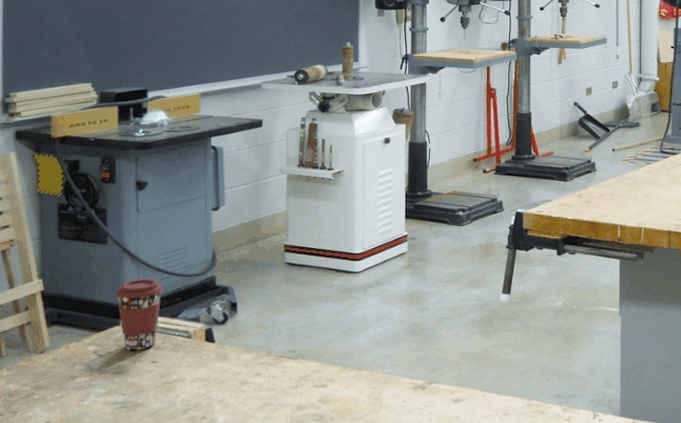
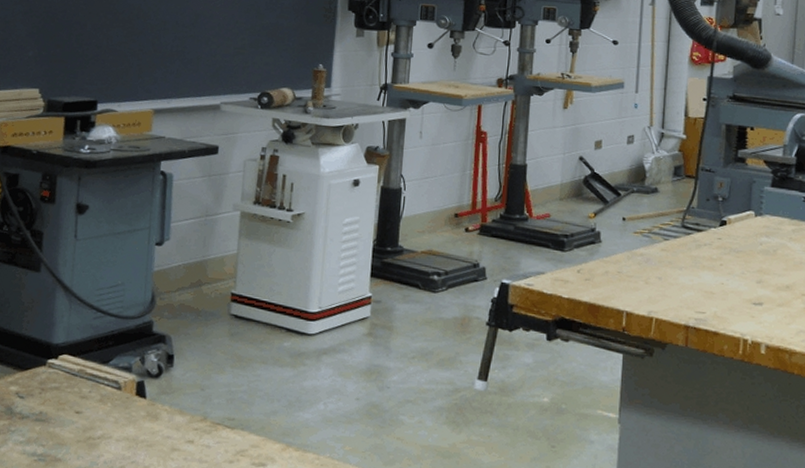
coffee cup: present [115,279,164,351] -> none [43,315,96,398]

